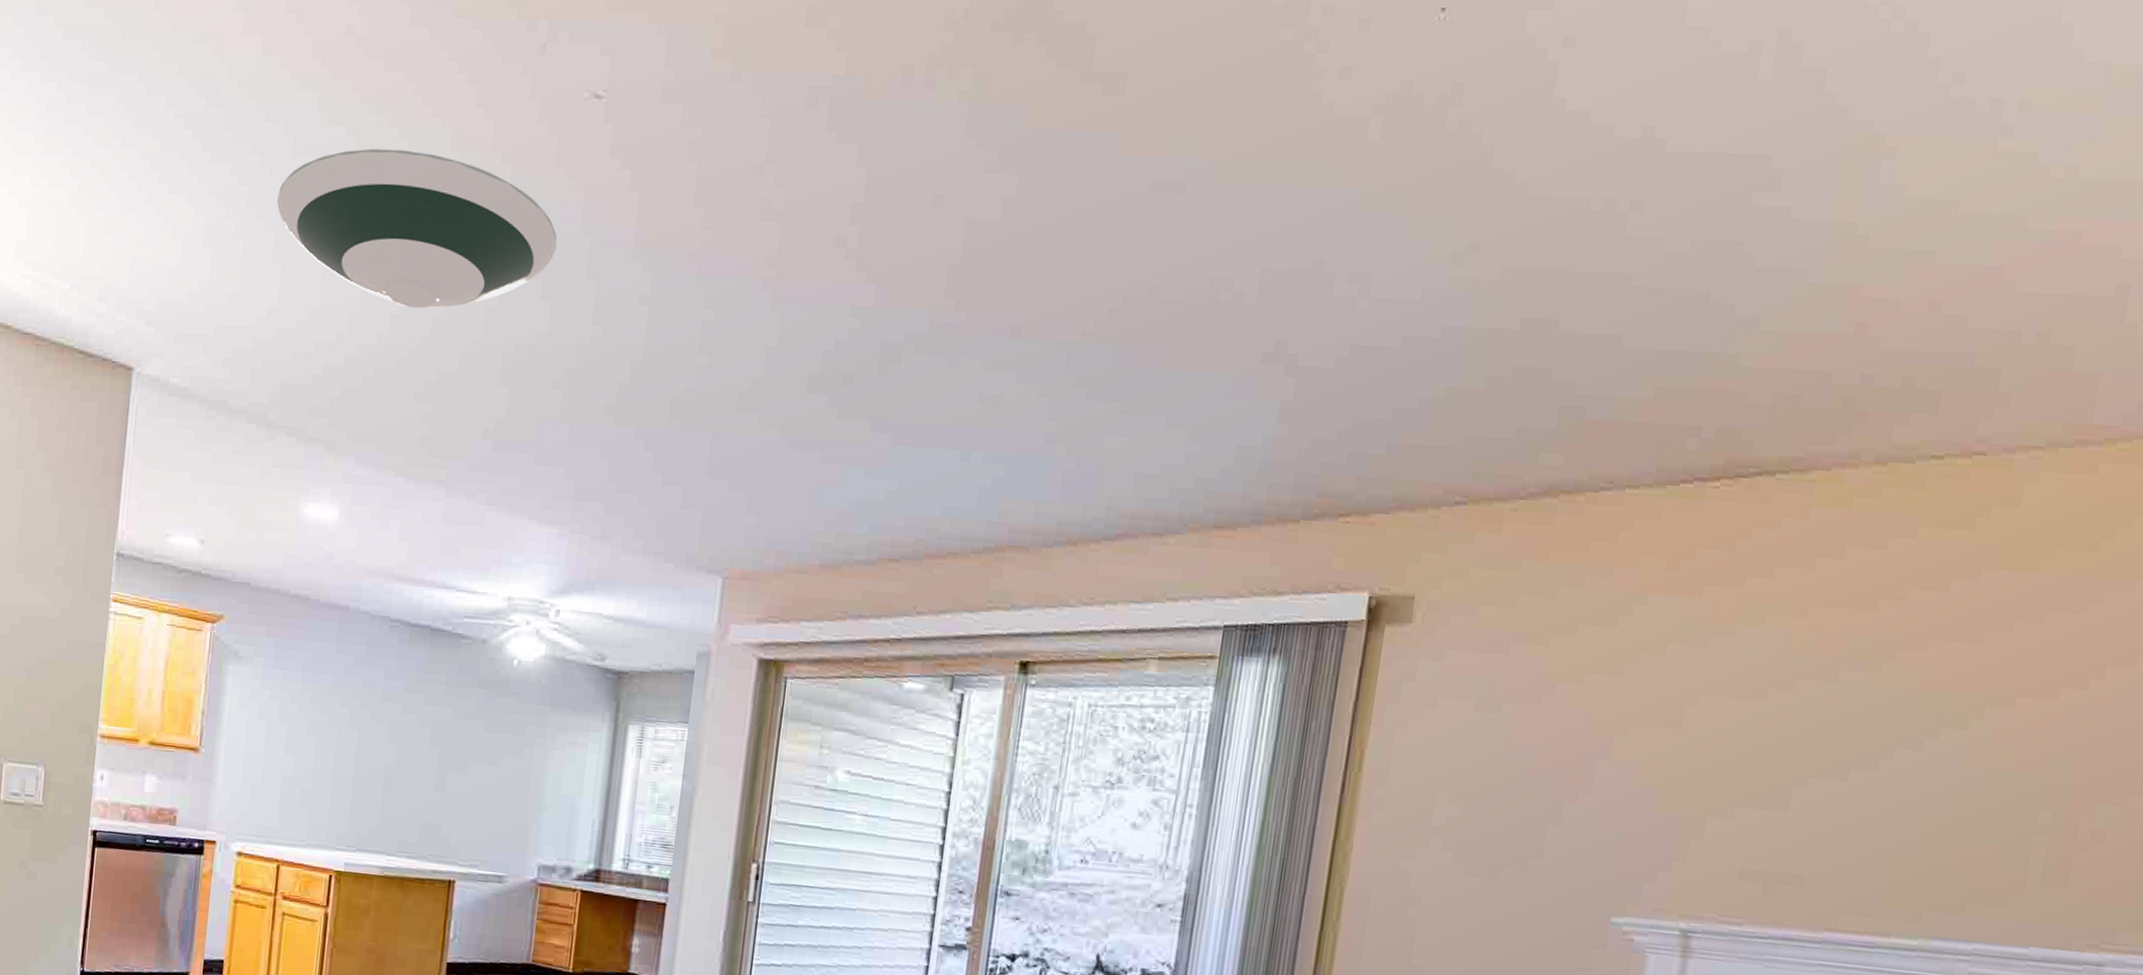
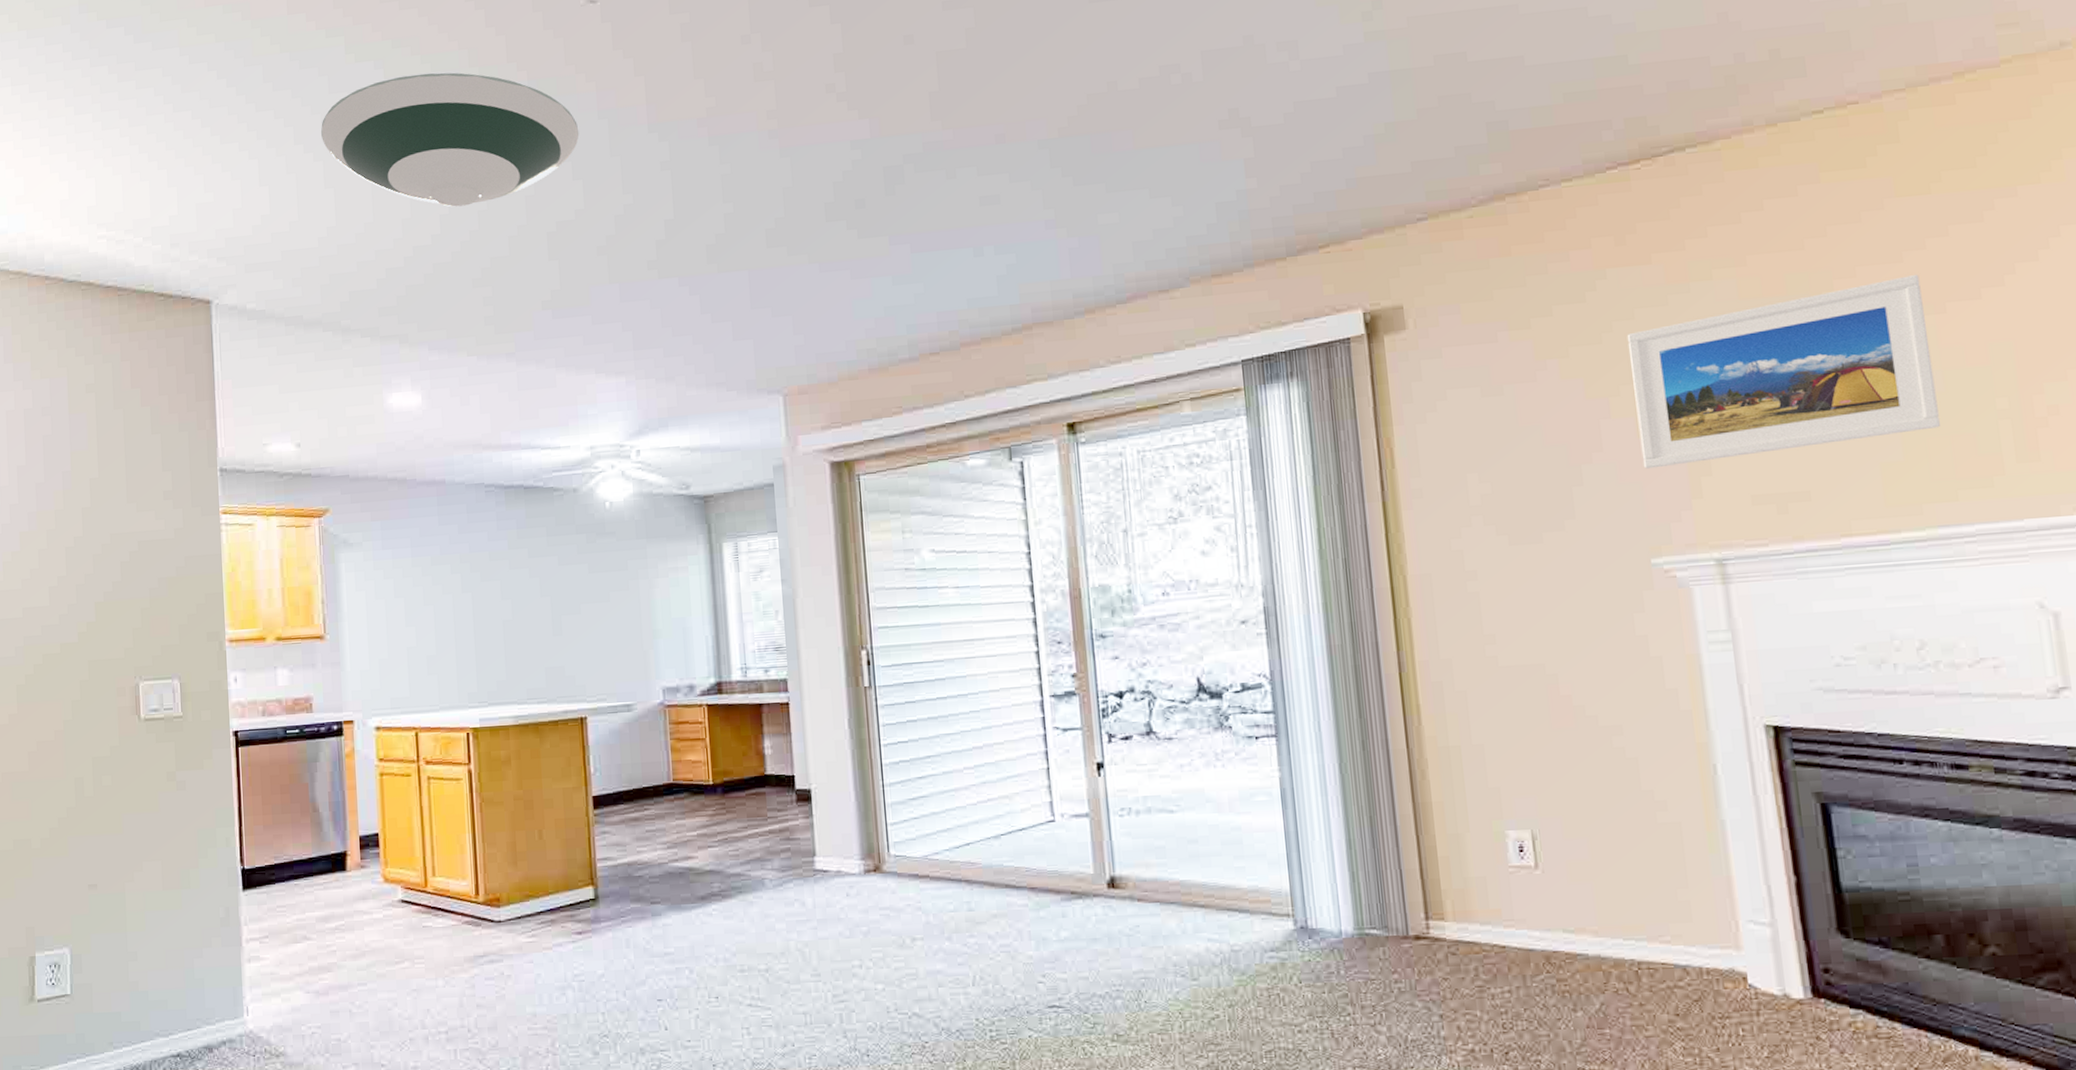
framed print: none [1631,659,1996,833] -> present [1627,274,1940,469]

